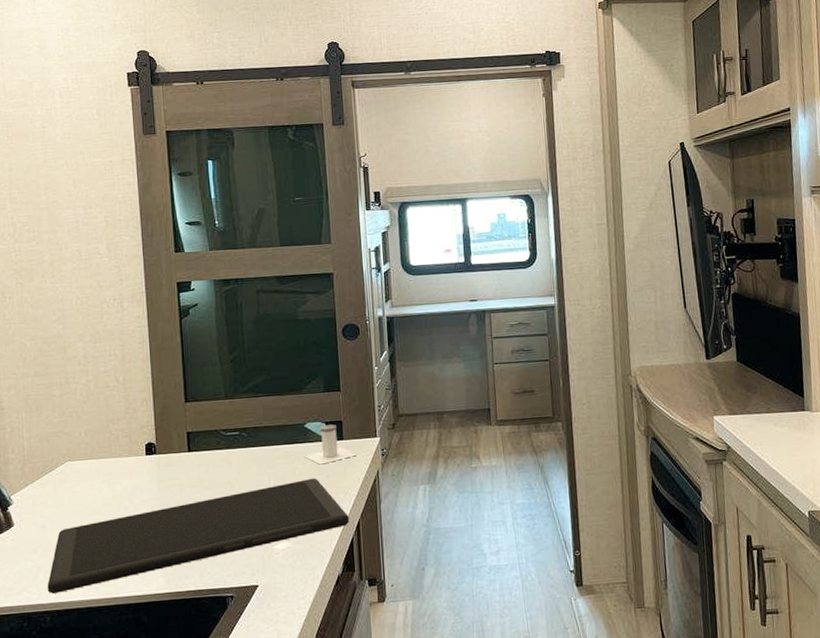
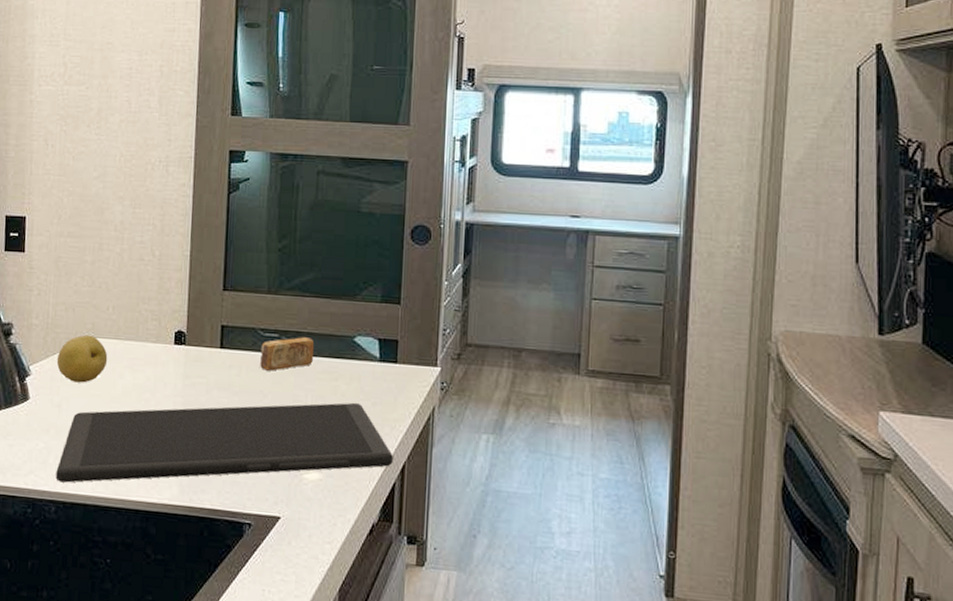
fruit: none [36,459,85,504] -> present [56,334,108,383]
soap bar: none [224,430,272,464] -> present [260,337,315,371]
salt shaker: present [303,424,358,465] -> none [348,342,412,389]

